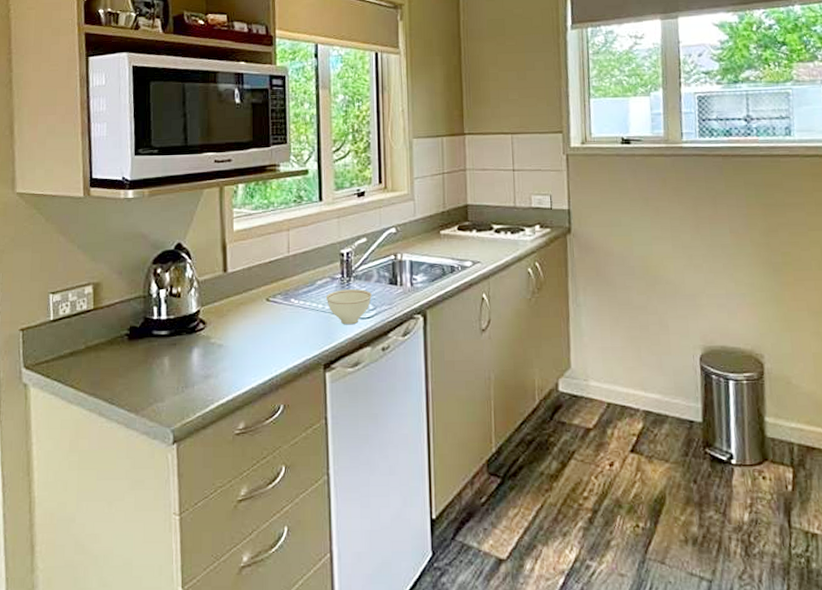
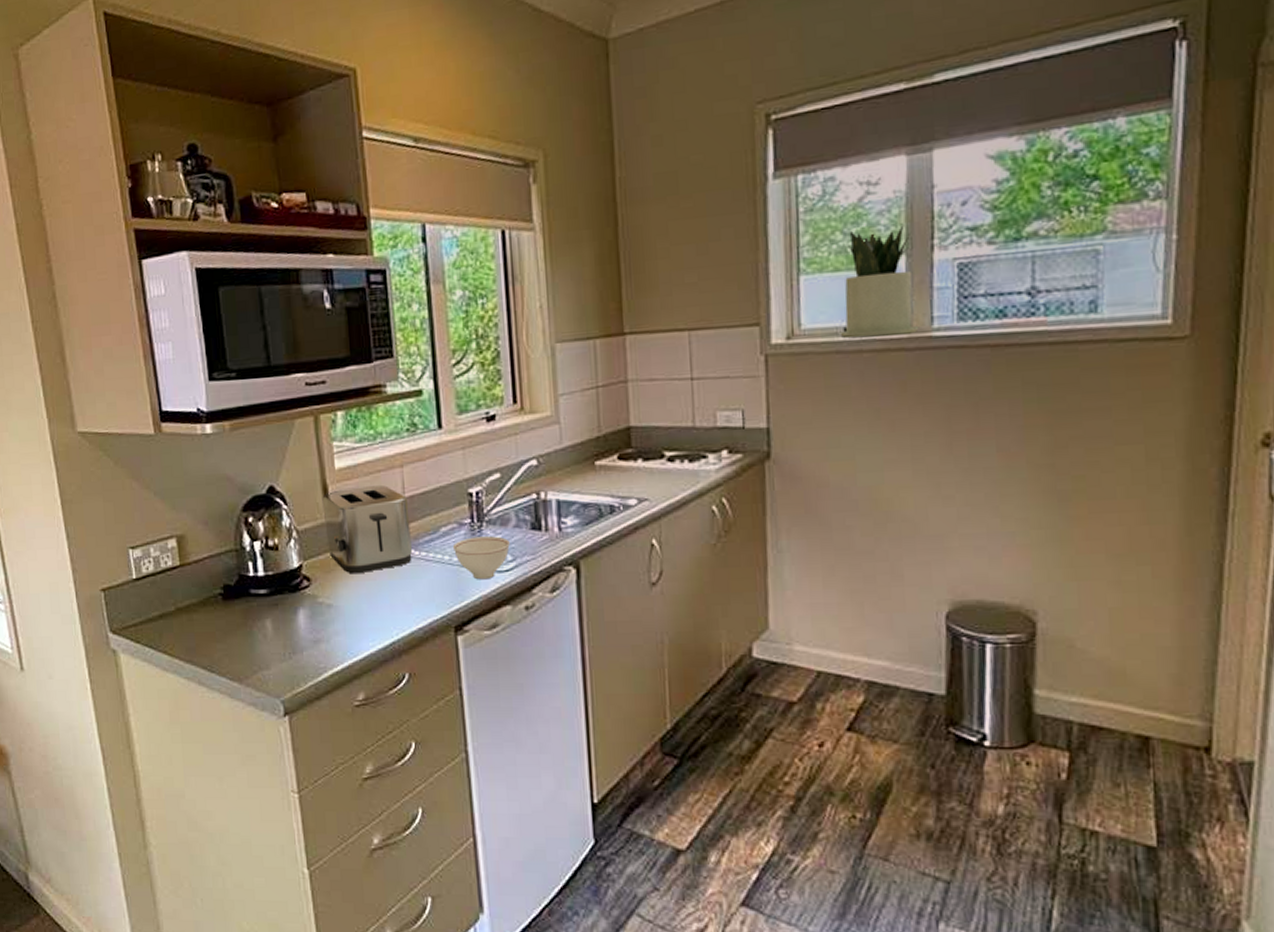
toaster: none [222,245,292,319] -> present [323,485,412,575]
planter: none [619,67,673,146] -> present [839,225,919,339]

